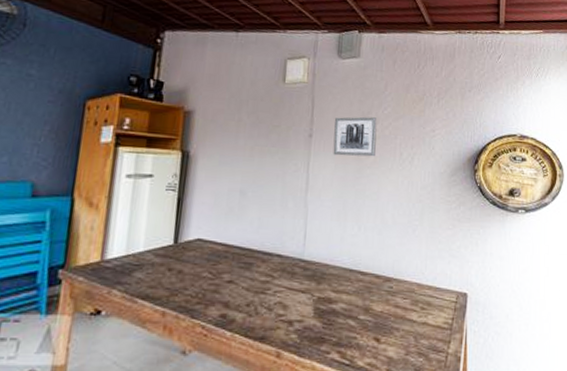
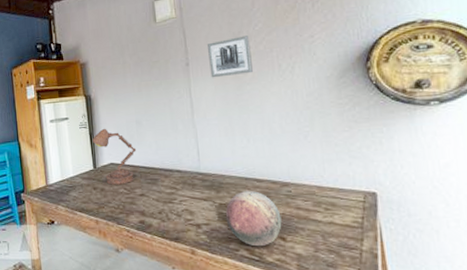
desk lamp: none [179,194,234,267] -> present [92,128,137,185]
decorative orb: none [322,284,379,349] -> present [225,191,282,247]

